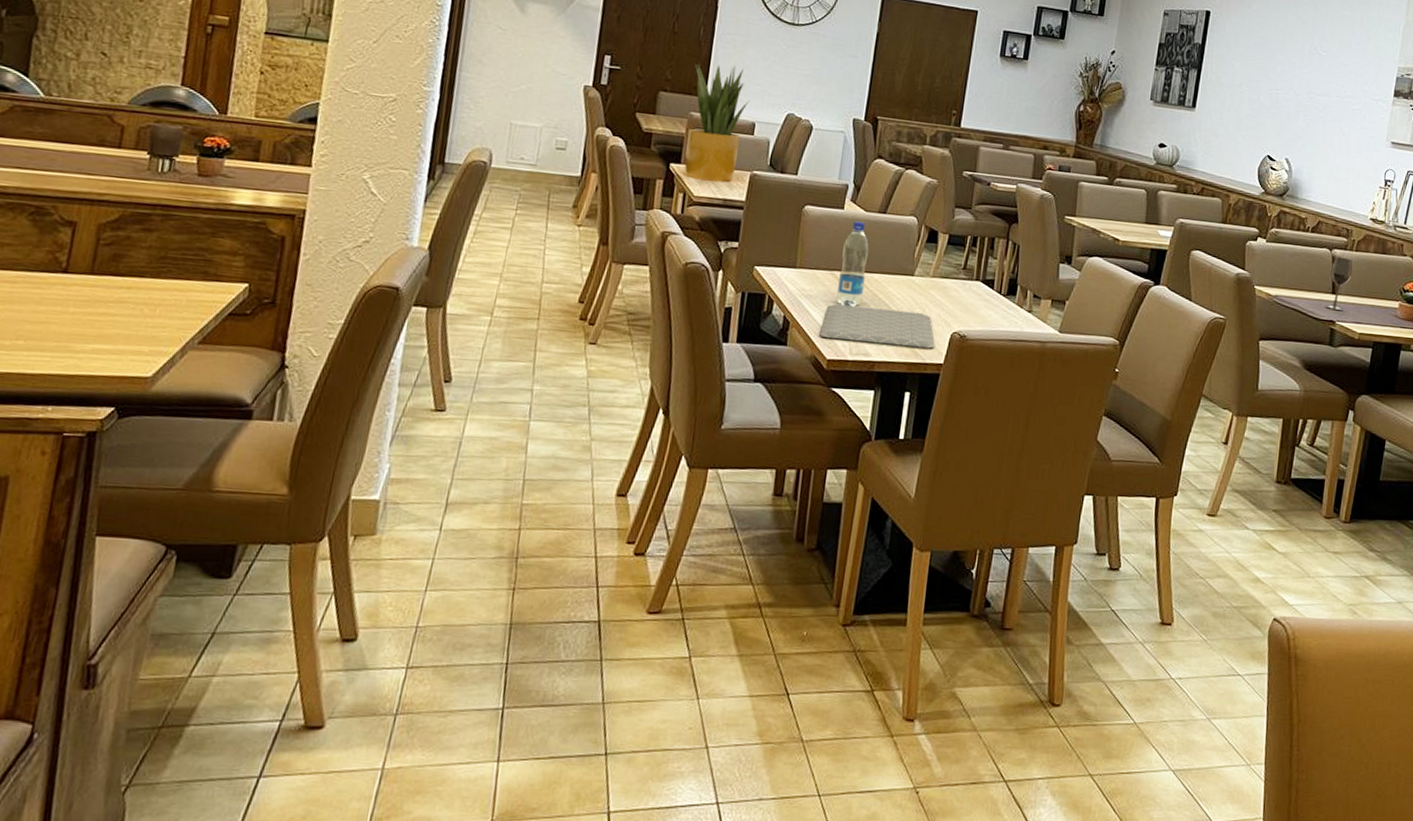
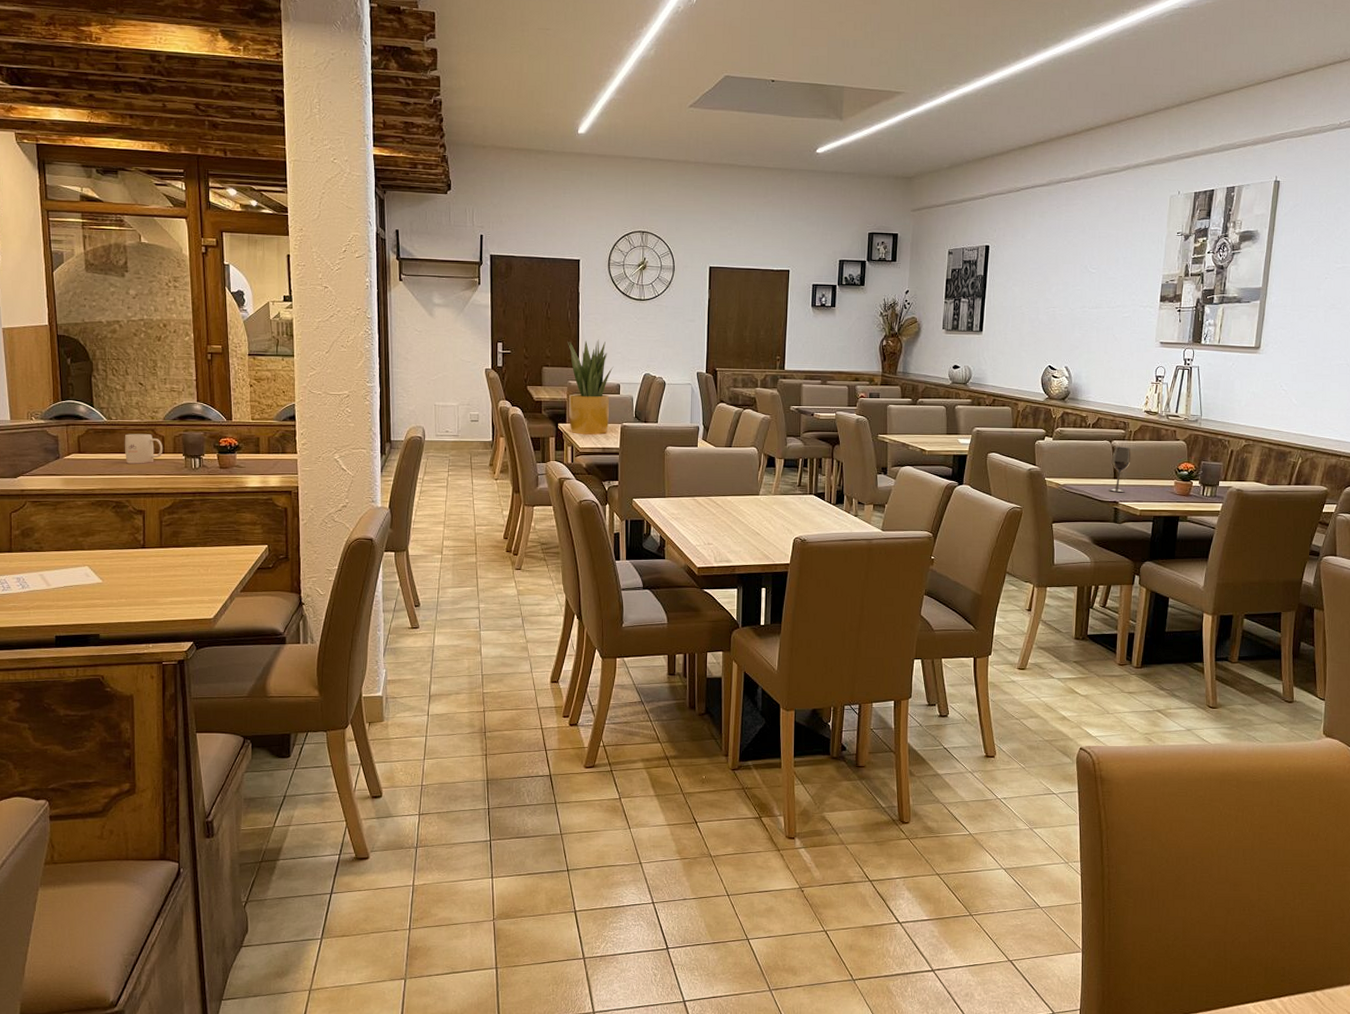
mug: none [61,117,121,161] -> present [124,434,164,464]
placemat: present [819,304,935,349] -> none [689,523,782,552]
bottle: present [837,221,870,307] -> none [700,455,721,524]

